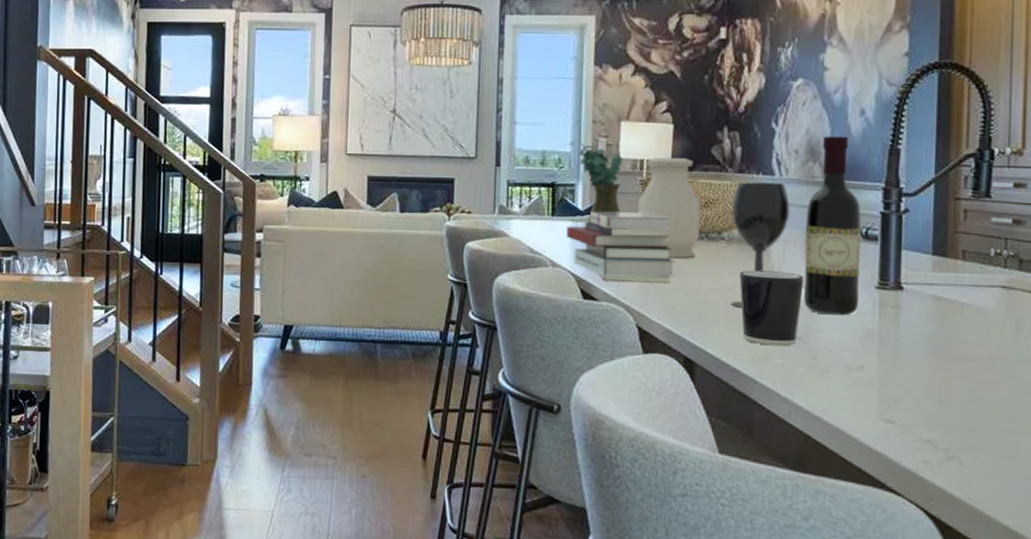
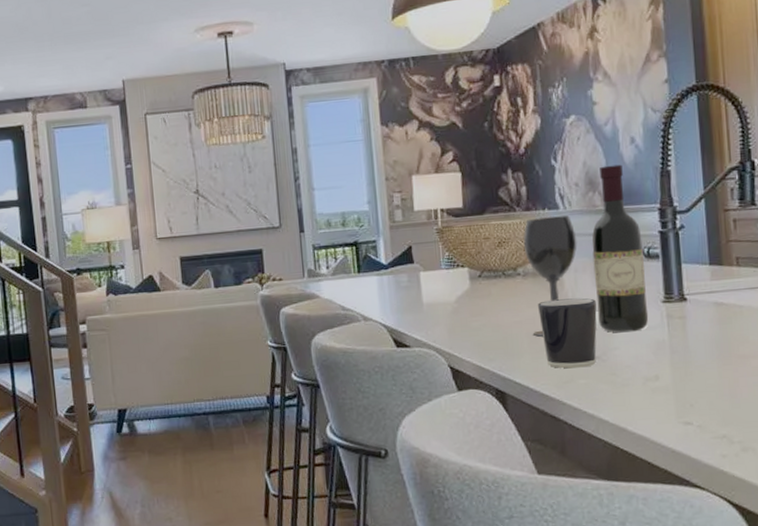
books: present [566,211,676,284] -> none [373,258,479,328]
vase: present [579,143,623,223] -> none [377,200,422,275]
decorative jar: present [637,157,701,259] -> none [436,203,497,299]

